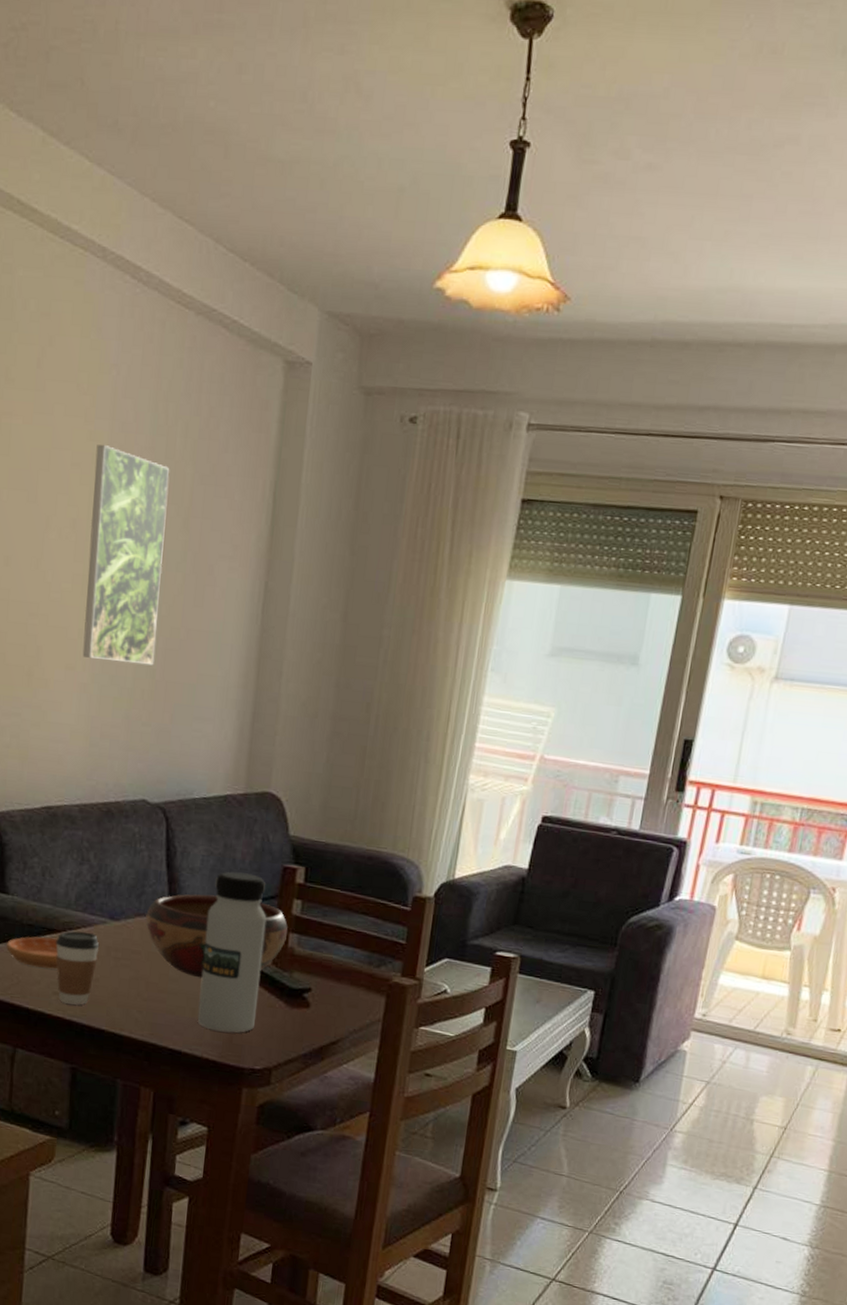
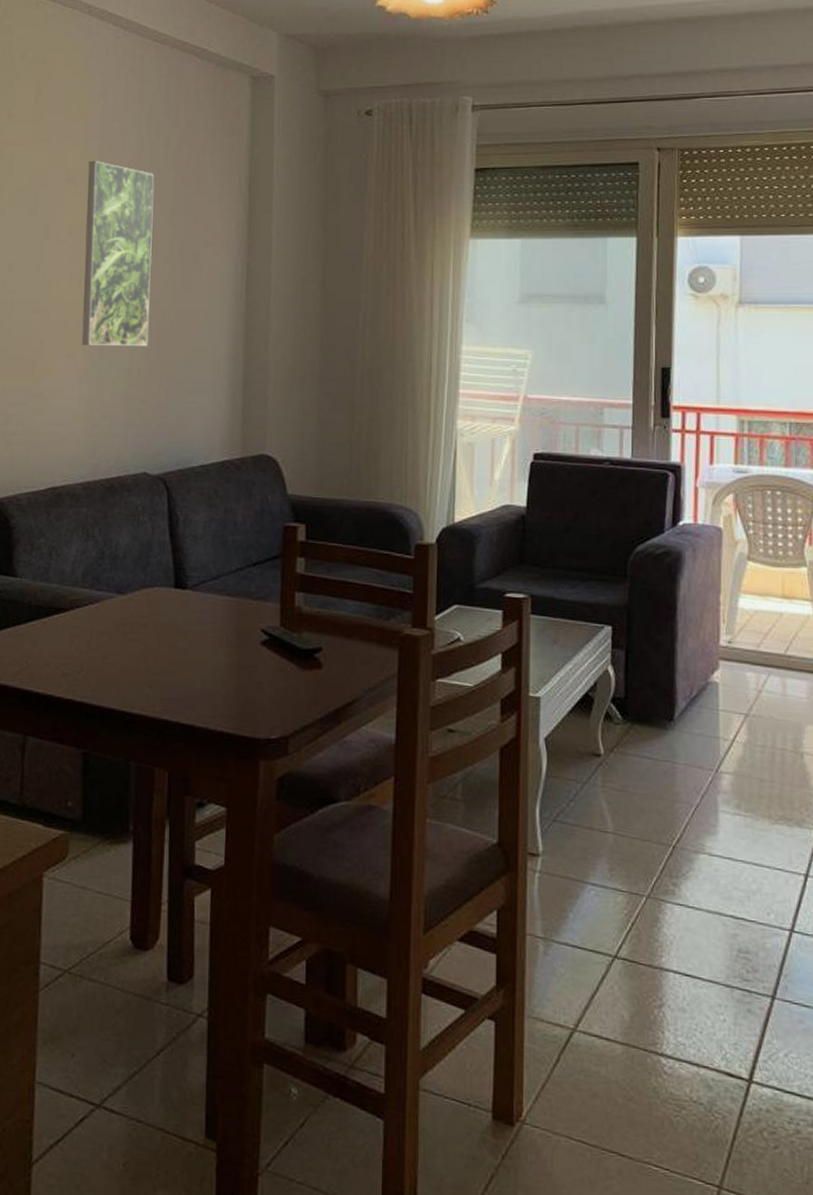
saucer: present [6,936,59,969] -> none [15,617,67,650]
coffee cup: present [56,931,100,1005] -> none [64,608,107,685]
decorative bowl: present [145,894,288,978] -> none [151,560,293,647]
water bottle: present [197,871,267,1033] -> none [209,535,271,702]

